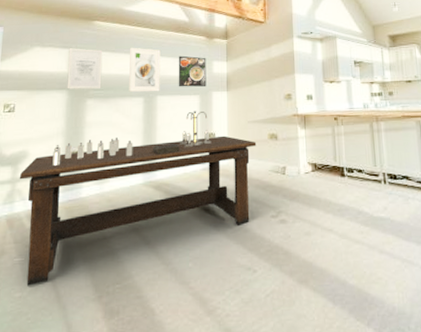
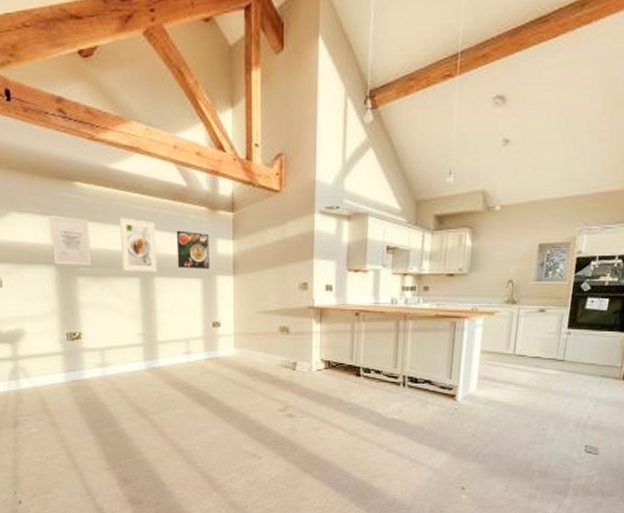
dining table: present [19,111,257,286] -> none [19,296,266,454]

